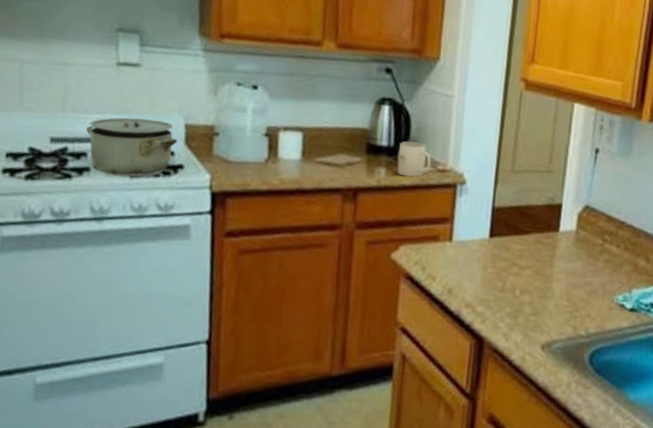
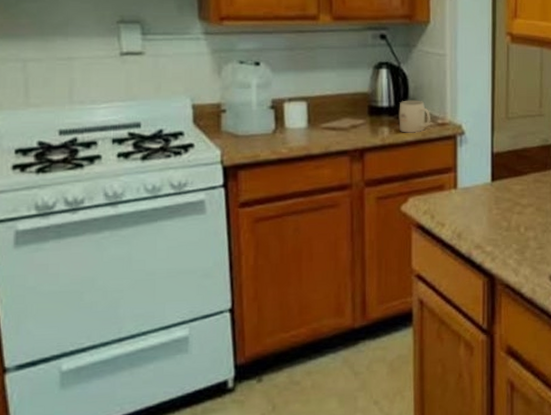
saucepan: present [86,117,178,177] -> none [95,104,186,160]

